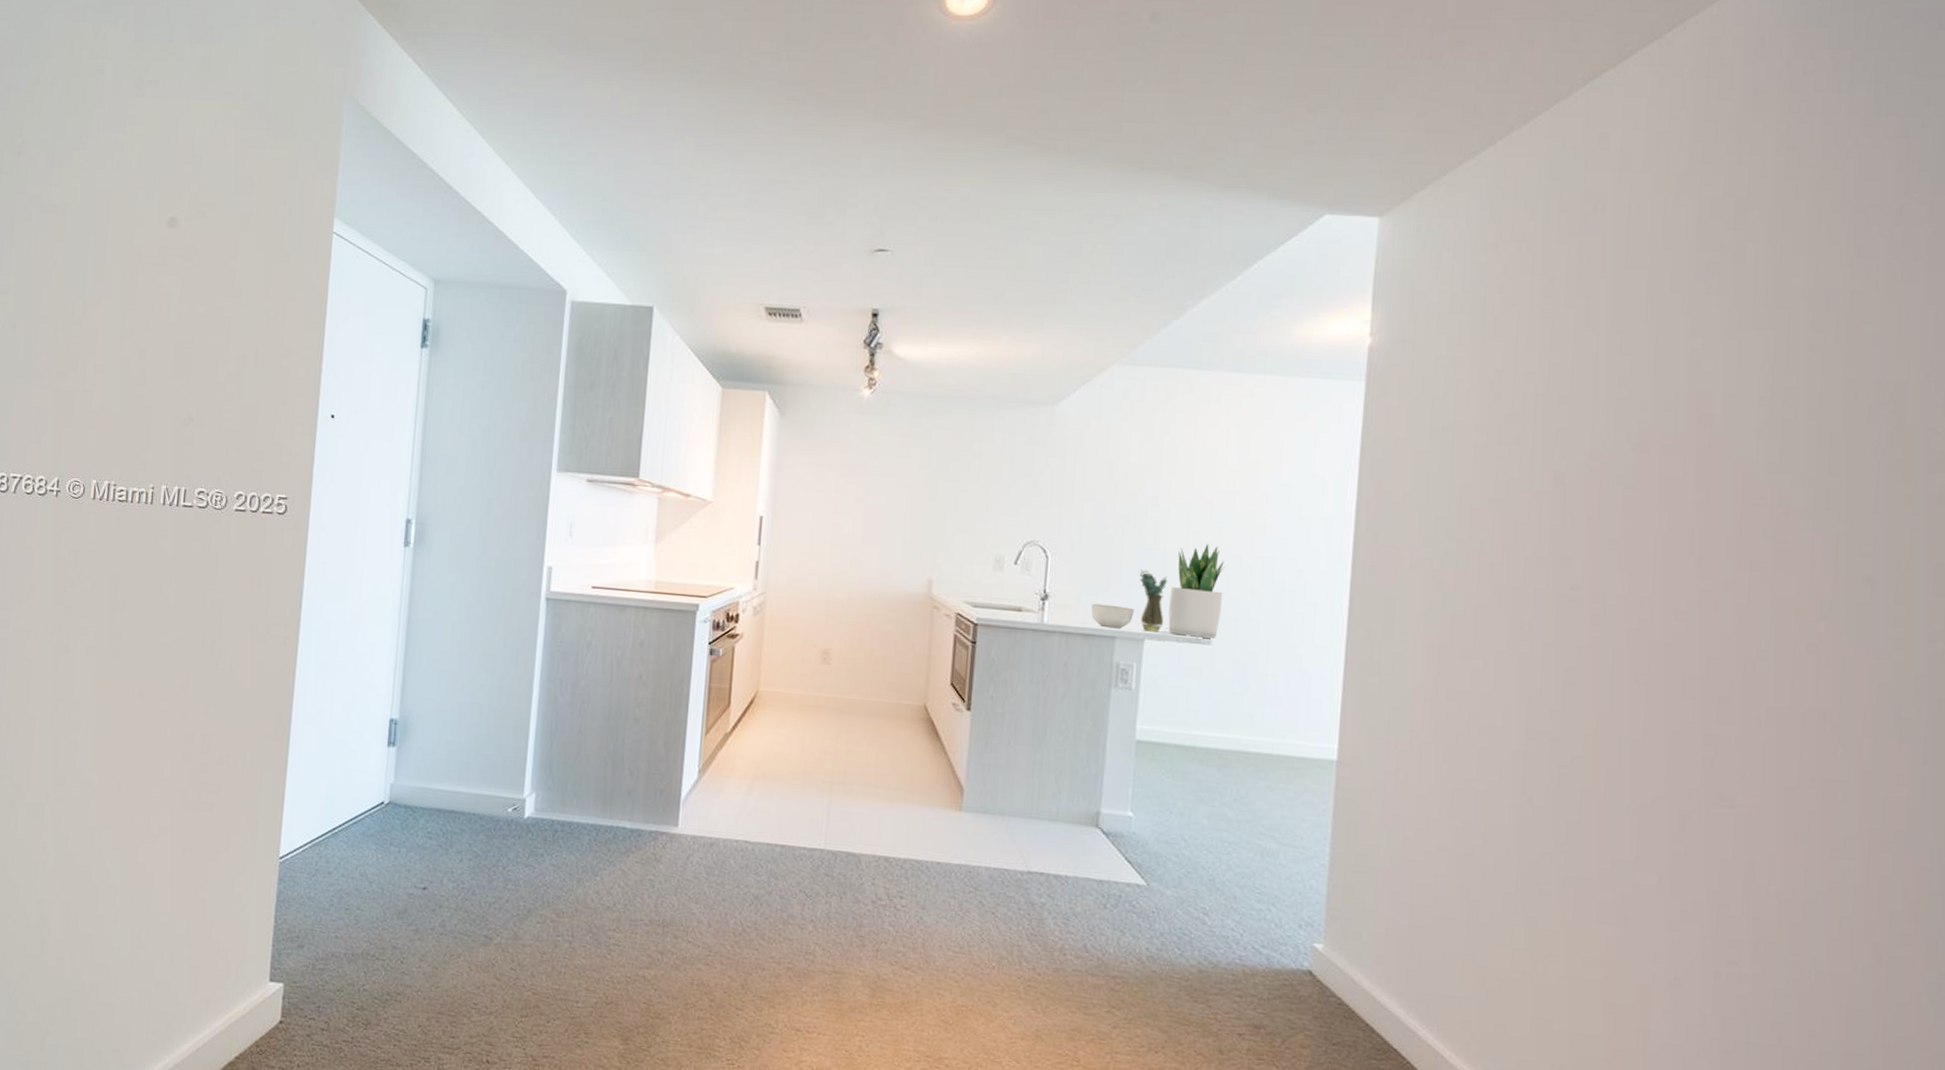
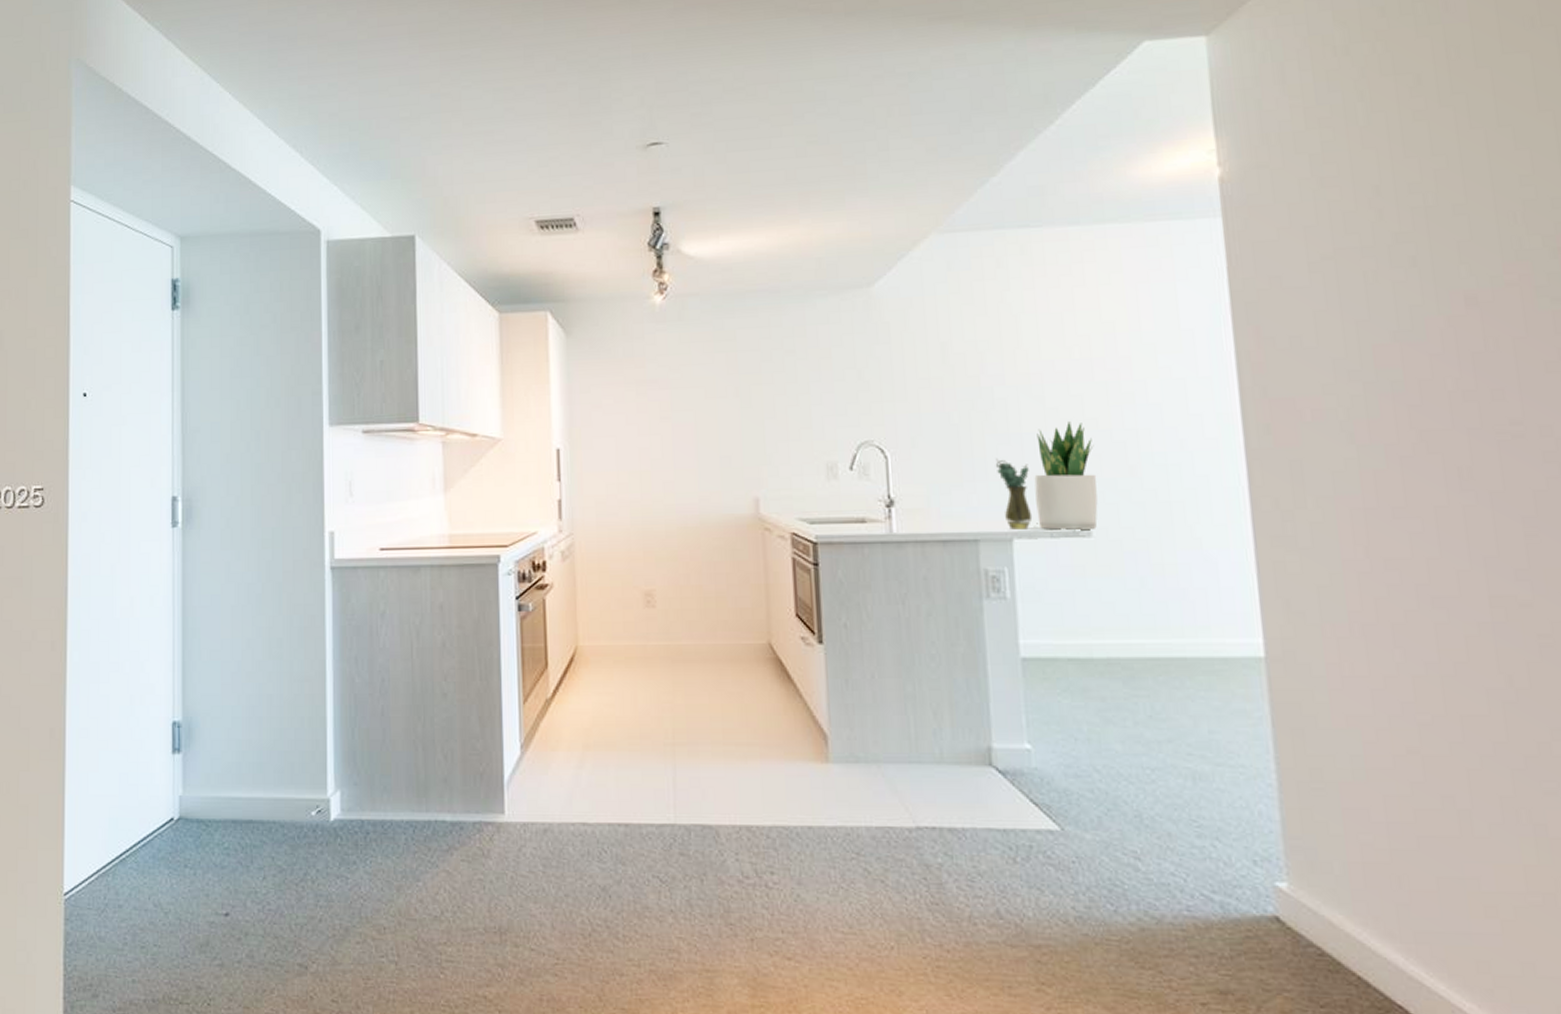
bowl: present [1091,603,1135,629] -> none [945,503,997,531]

